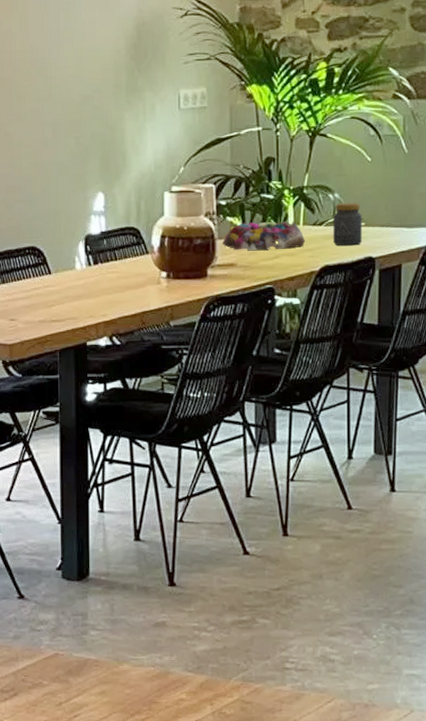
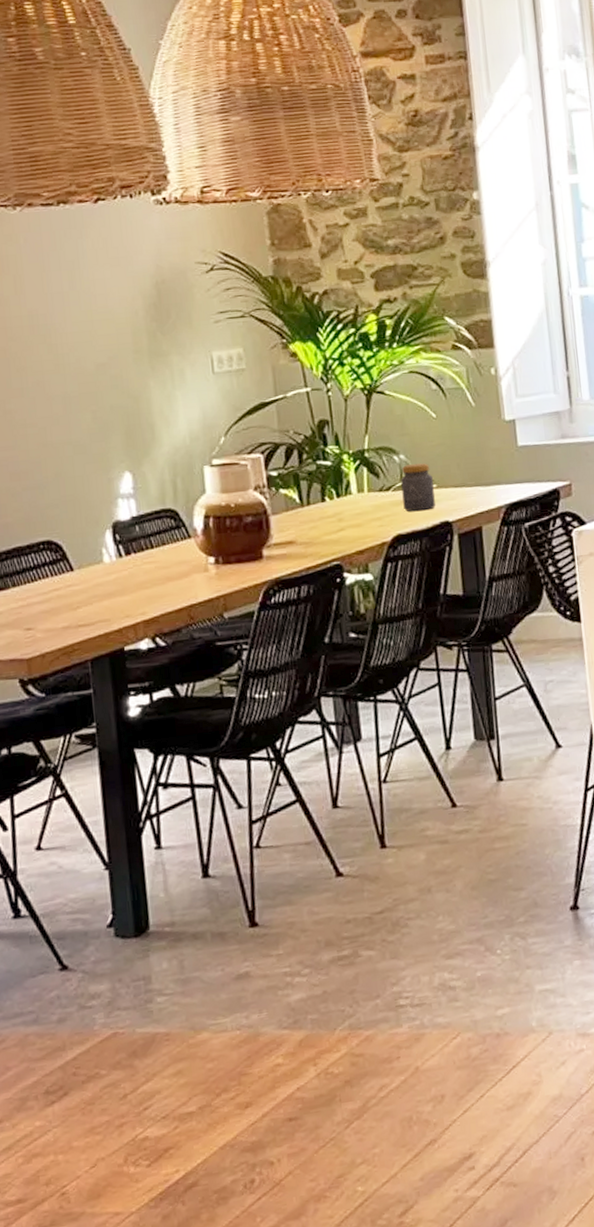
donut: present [222,221,306,250] -> none [276,488,373,526]

